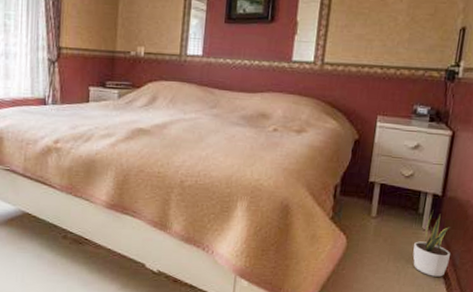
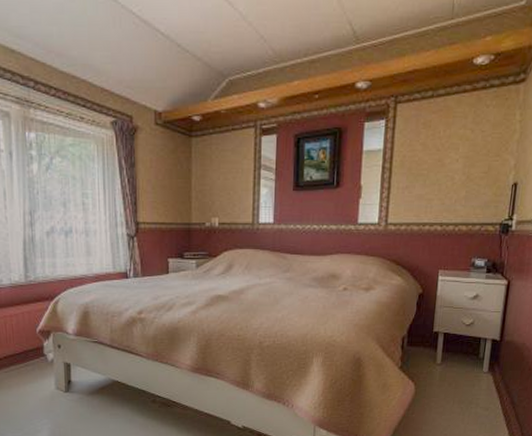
potted plant: present [412,213,451,277] -> none [475,357,509,414]

